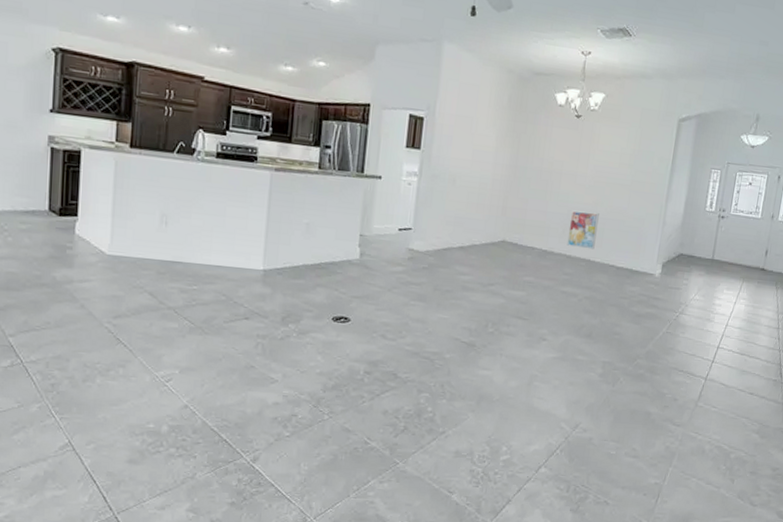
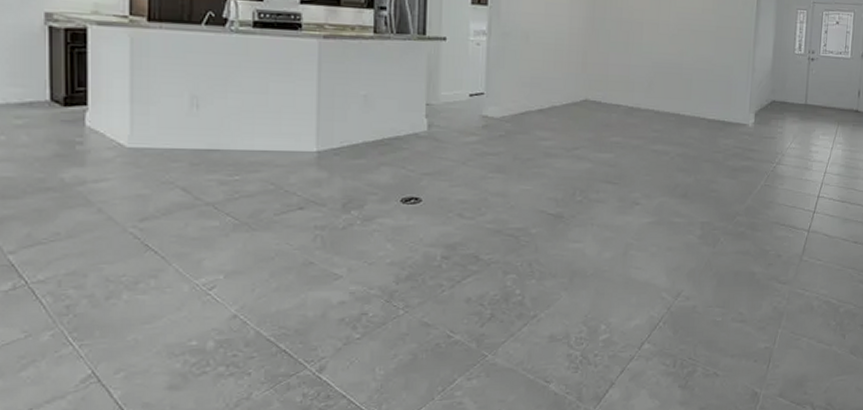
wall art: present [566,210,599,250] -> none [654,62,686,103]

